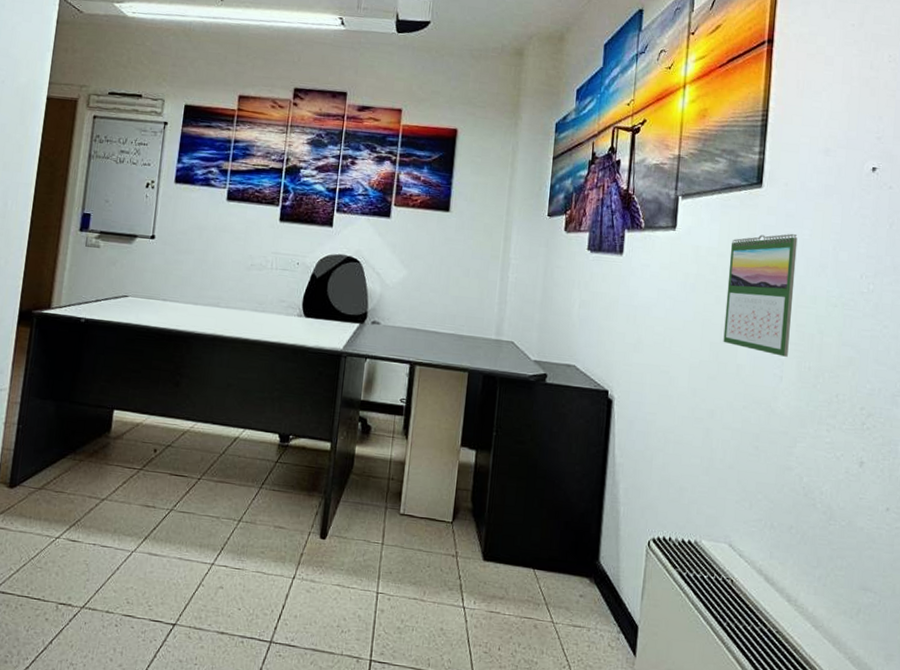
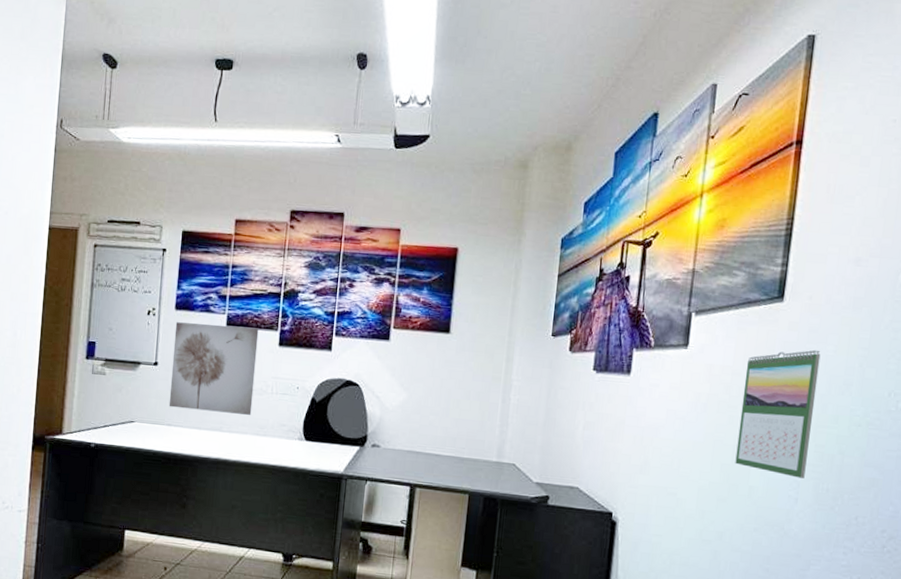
wall art: none [164,195,260,291] -> present [168,322,259,415]

